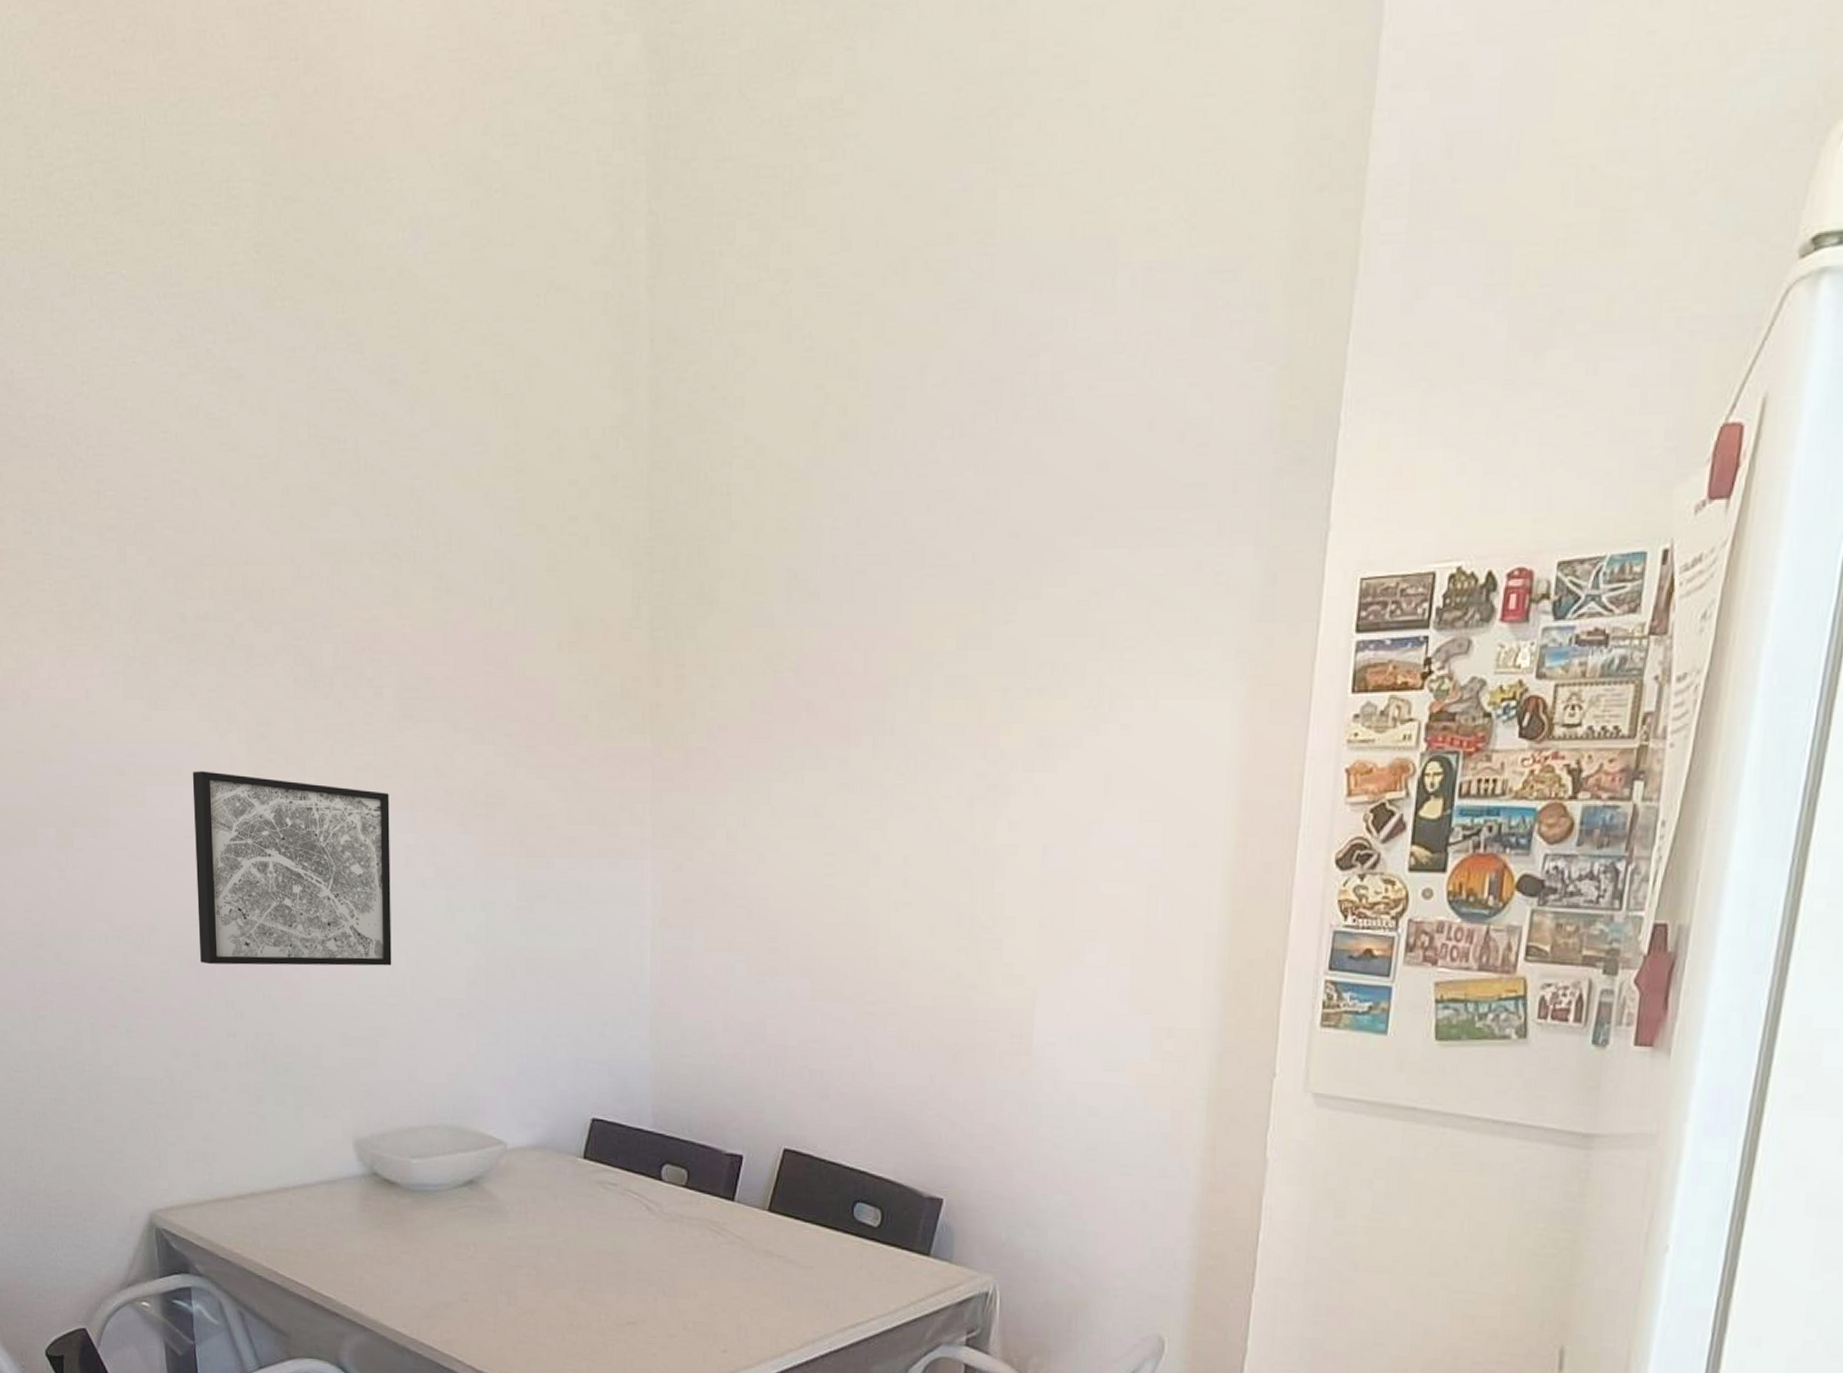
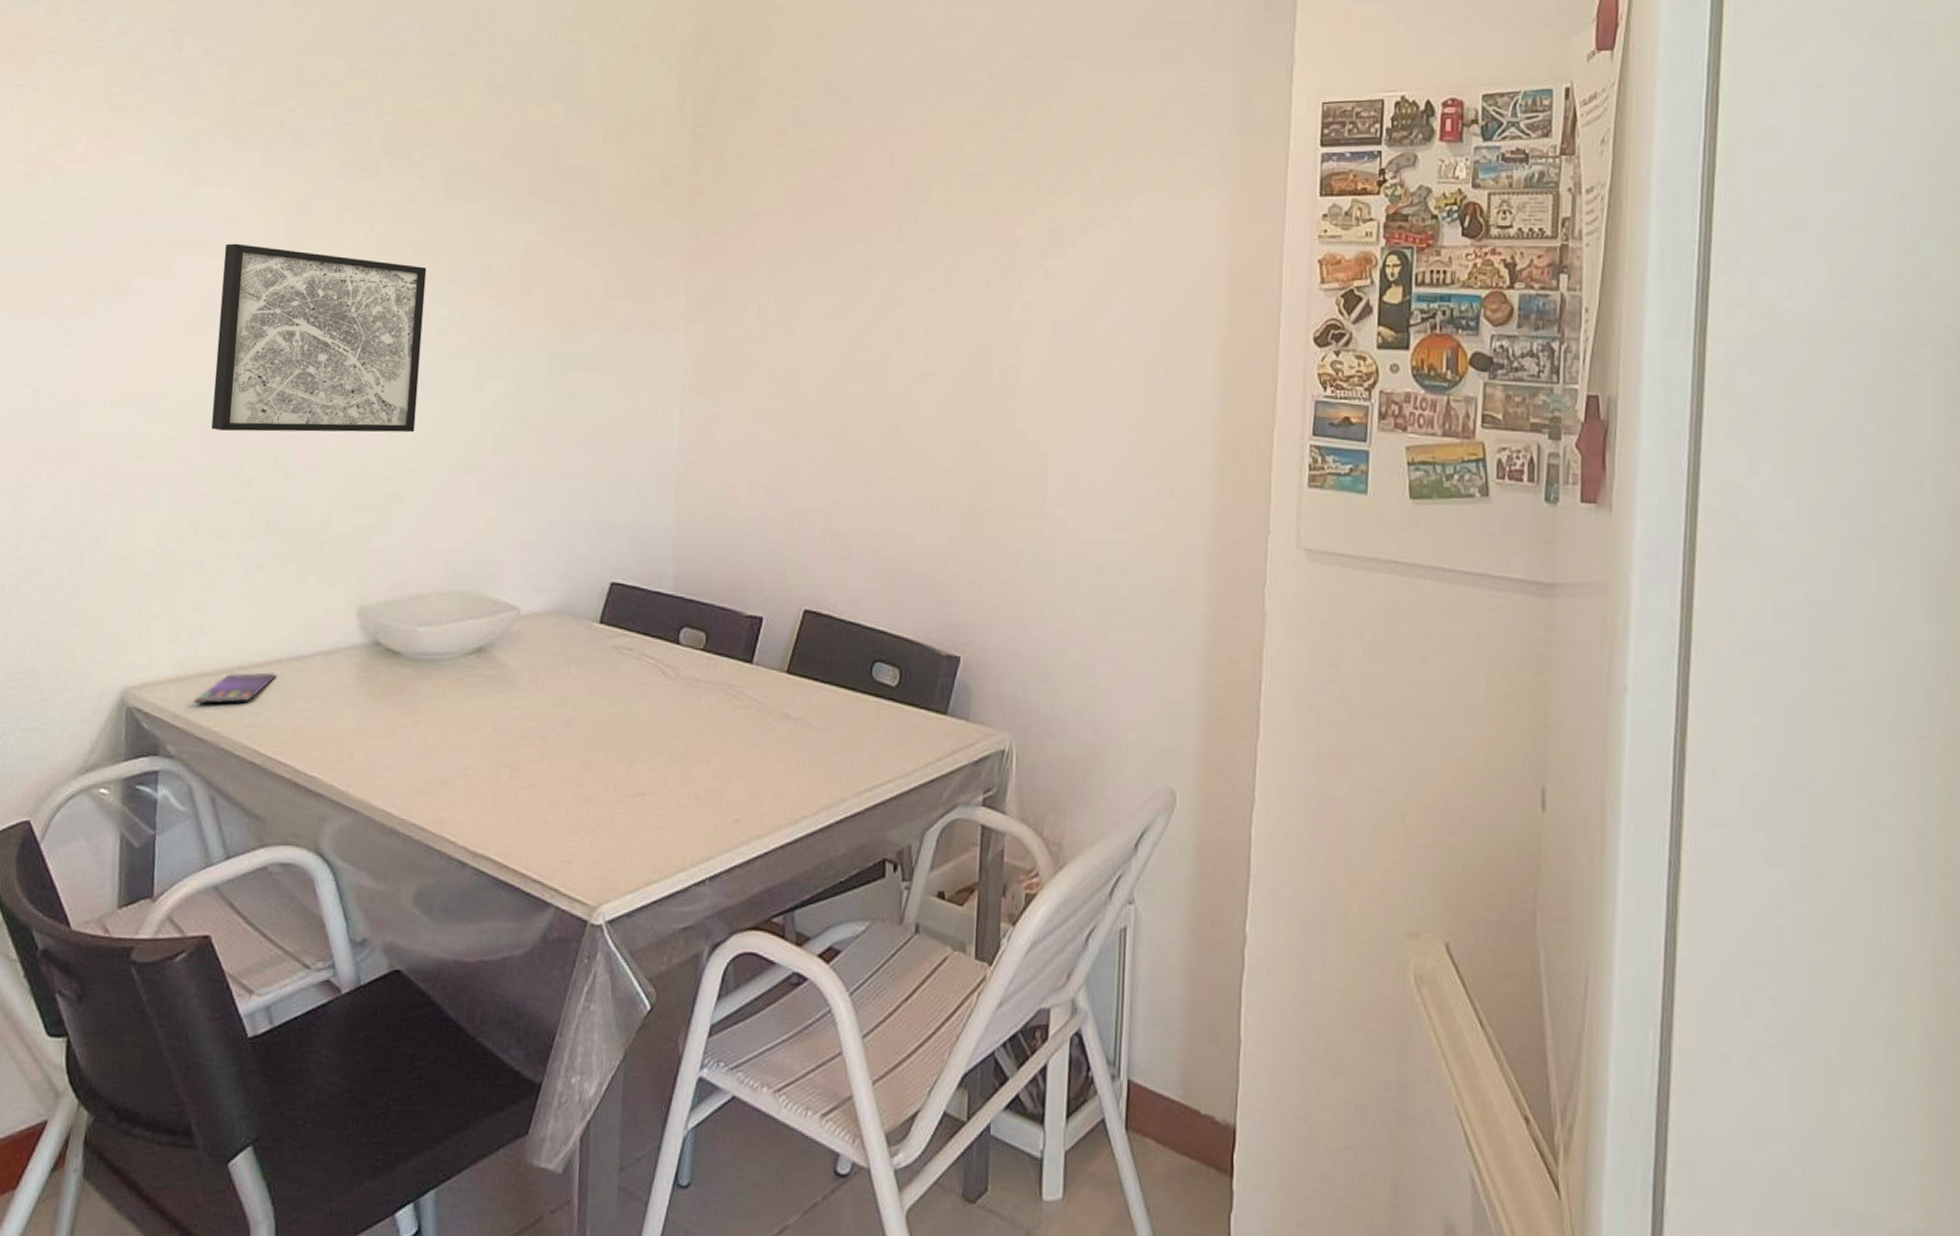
smartphone: none [215,1199,286,1228] -> present [194,672,277,705]

